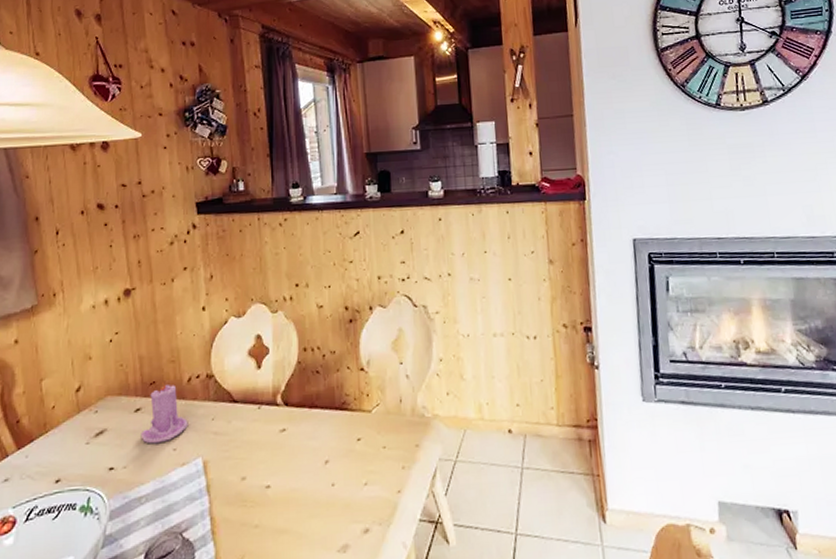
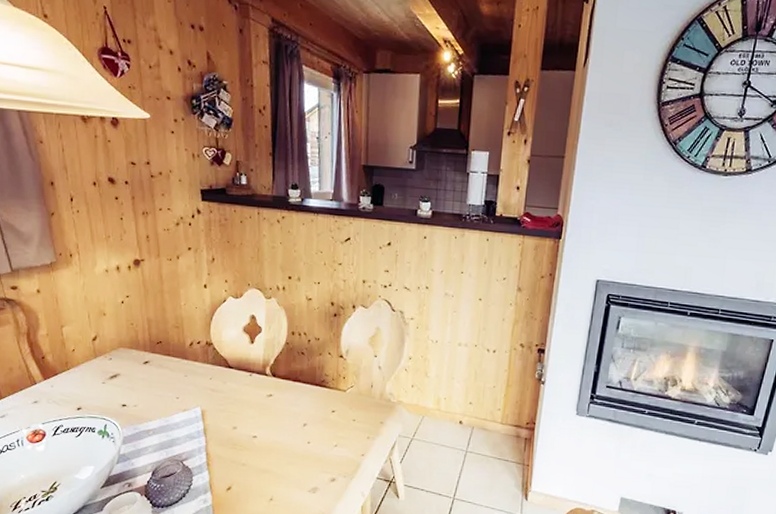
candle: present [140,382,188,444] -> none [149,343,190,391]

